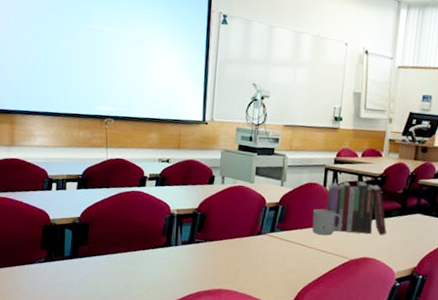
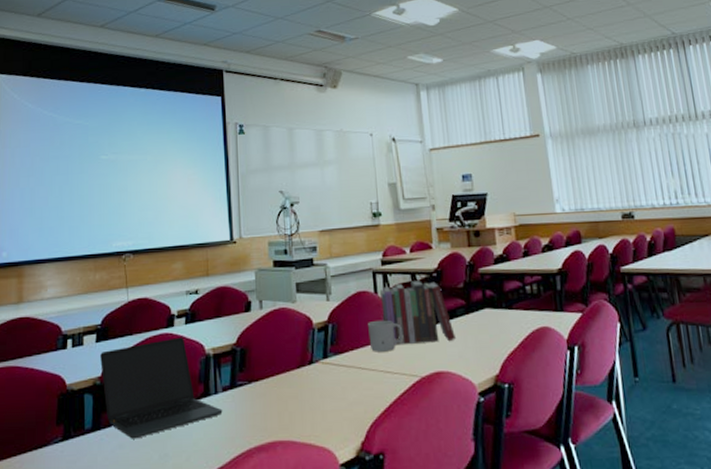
laptop: none [80,195,180,270] -> present [100,337,223,439]

